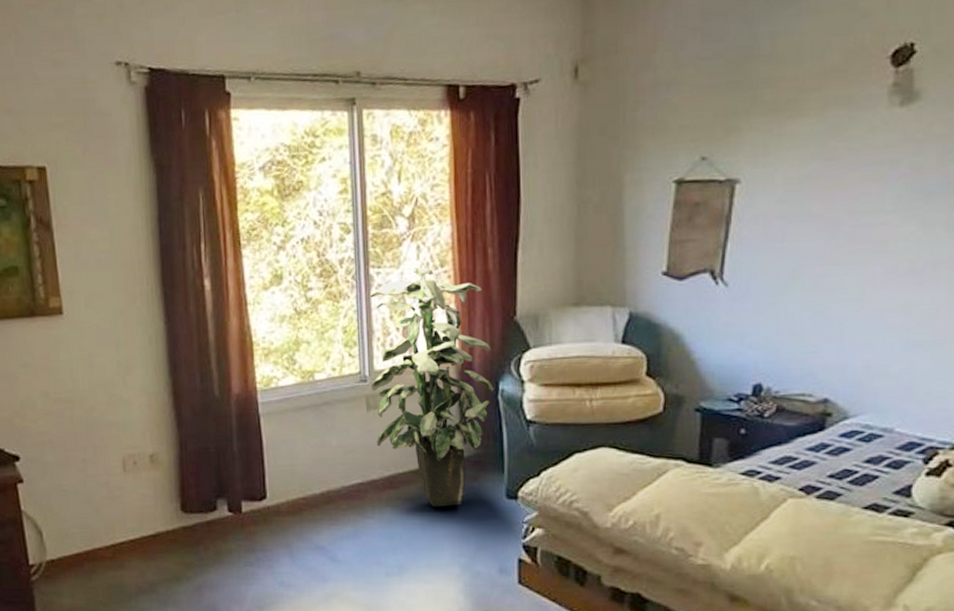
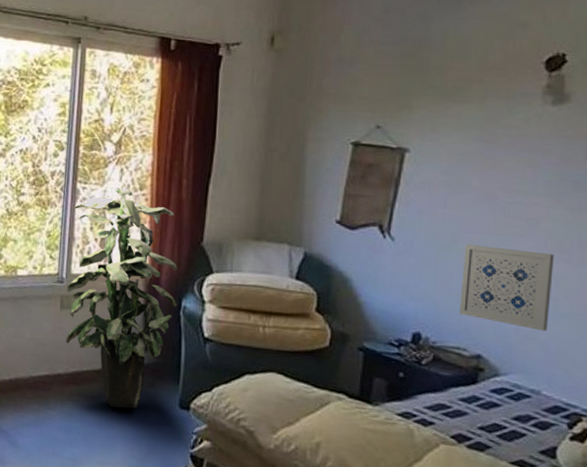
wall art: none [803,277,906,364] -> present [459,244,555,331]

